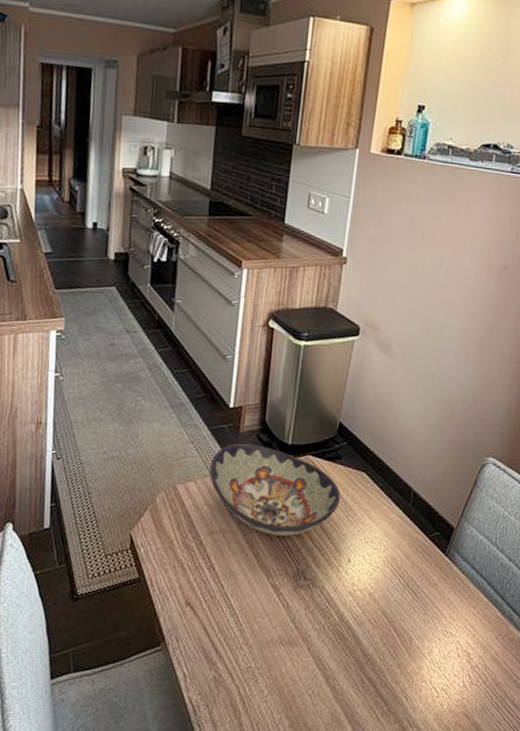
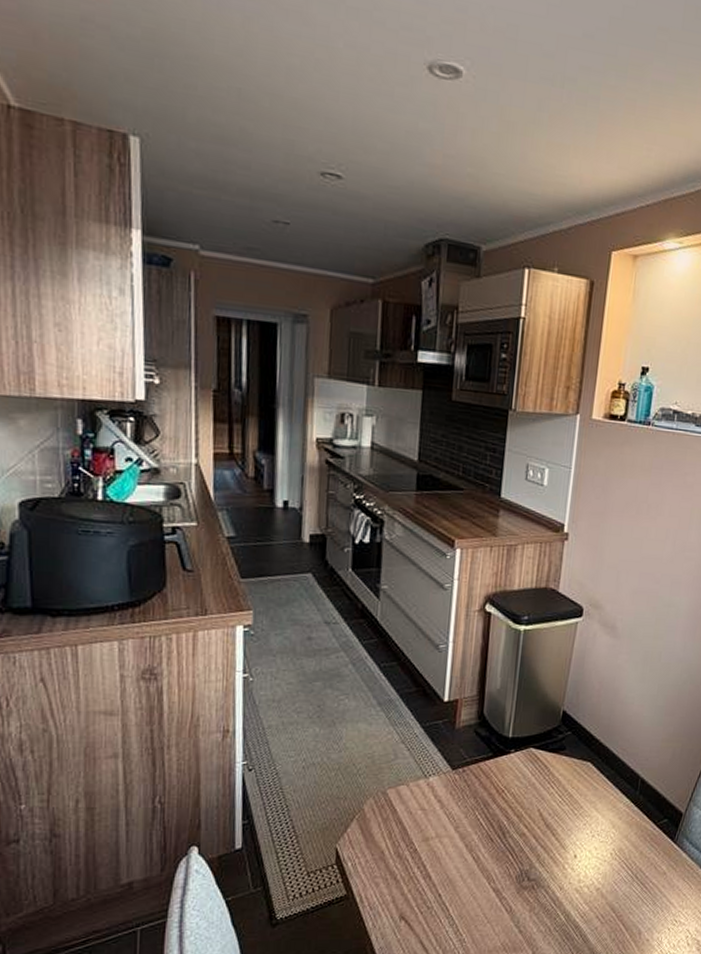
decorative bowl: present [209,443,341,536] -> none [423,739,565,836]

